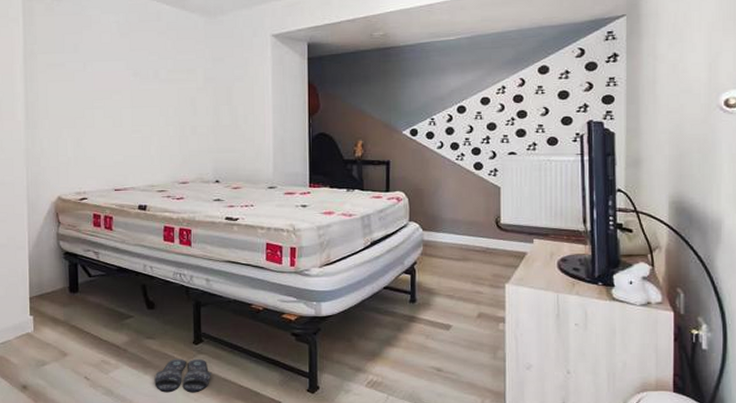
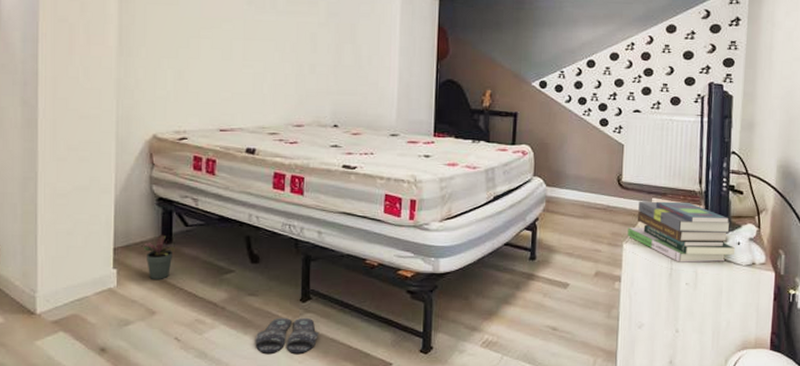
potted plant: none [53,284,82,324] -> present [141,234,176,279]
books: none [509,242,626,303] -> present [627,201,735,263]

